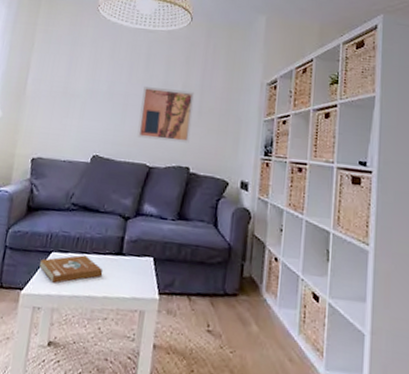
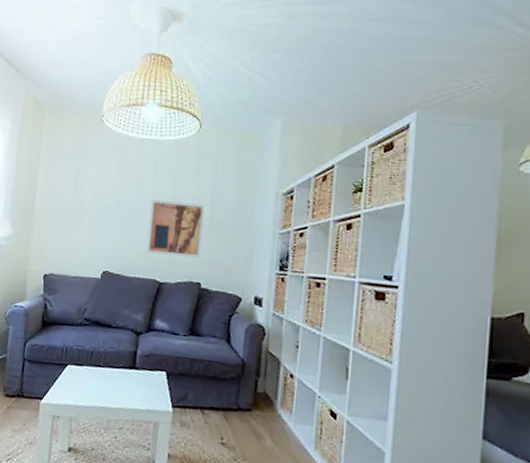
book: present [39,255,103,283] -> none [57,368,118,394]

